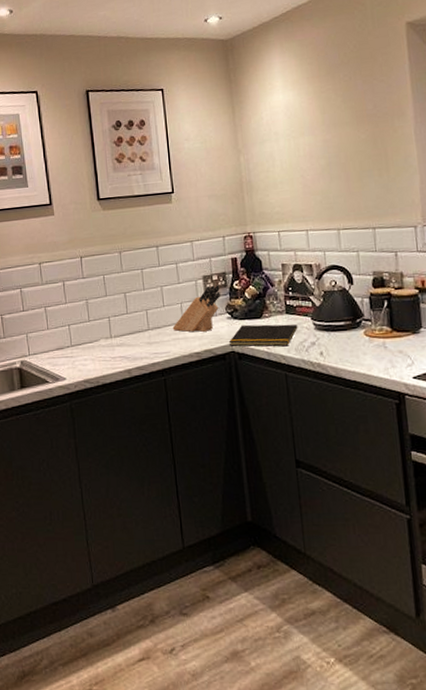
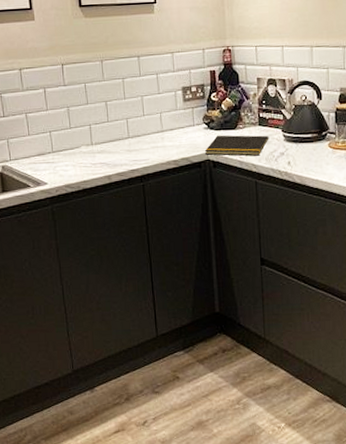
knife block: present [172,284,220,332] -> none [152,96,198,141]

